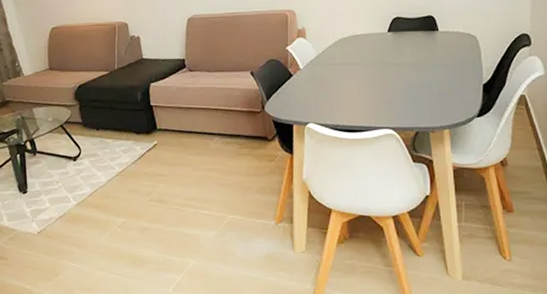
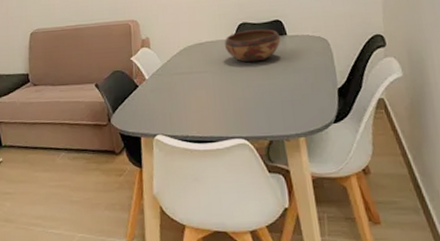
decorative bowl: none [378,24,432,56] -> present [224,29,281,63]

